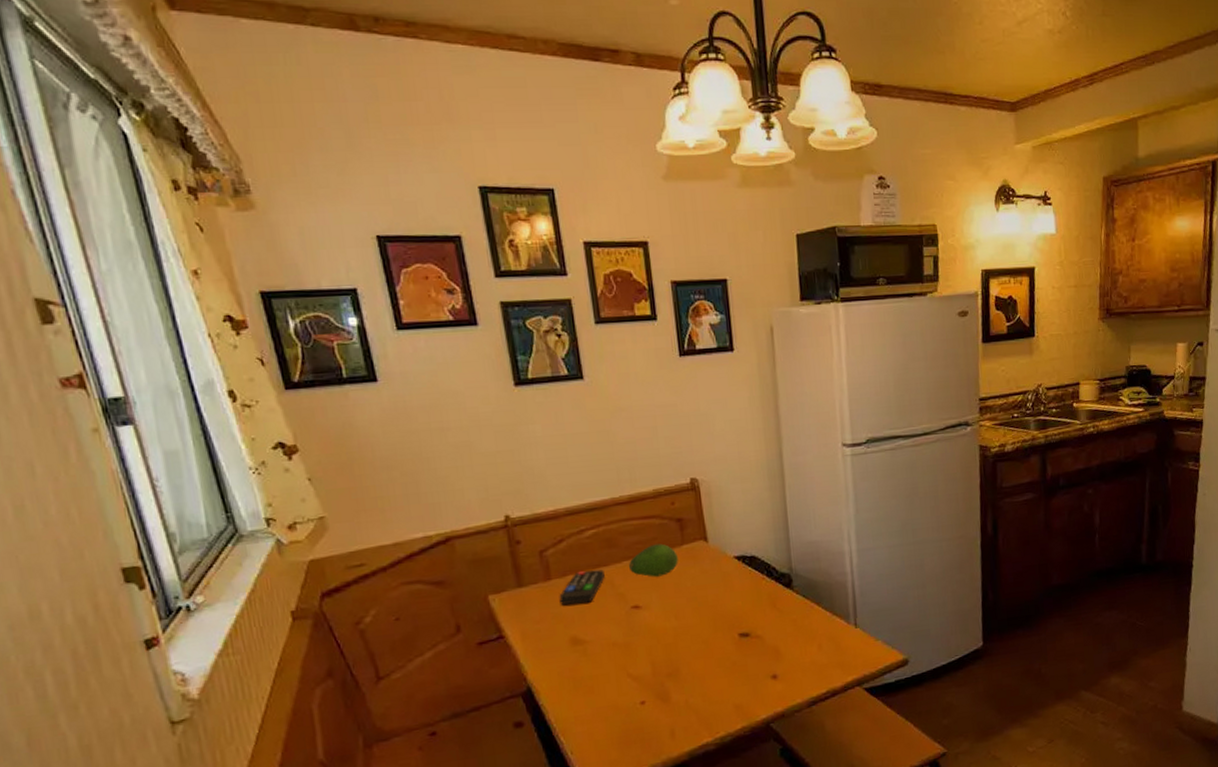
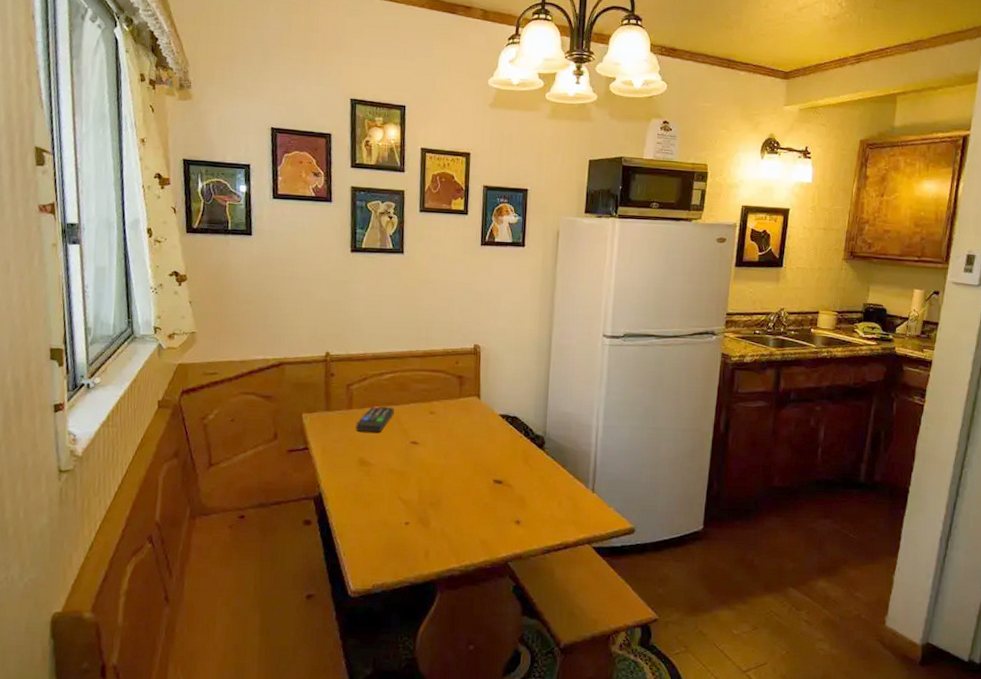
fruit: present [628,543,678,577] -> none [413,394,454,421]

